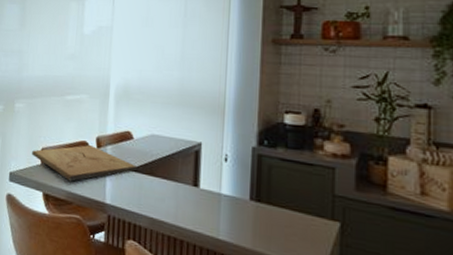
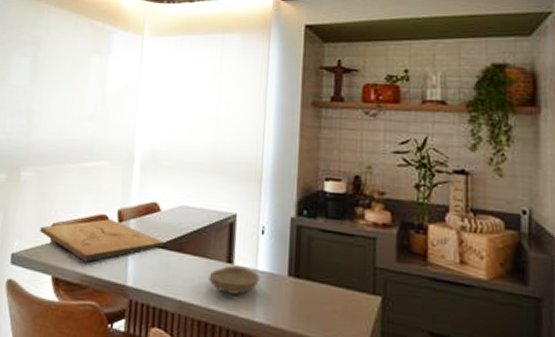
bowl: none [177,188,224,215] -> present [208,265,260,295]

